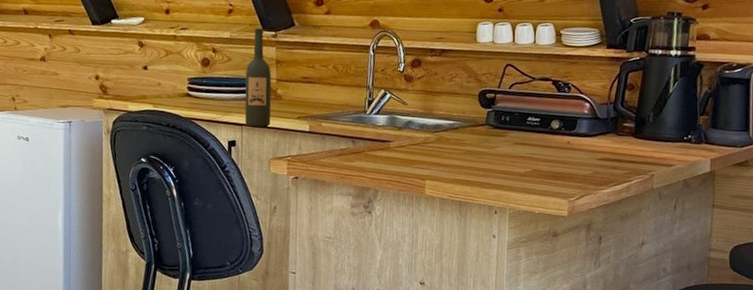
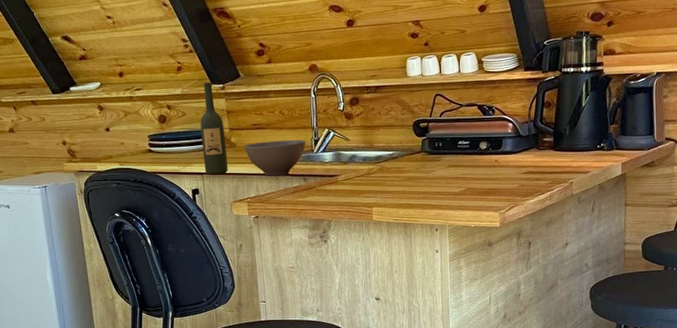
bowl: none [290,96,359,137] -> present [243,139,306,177]

